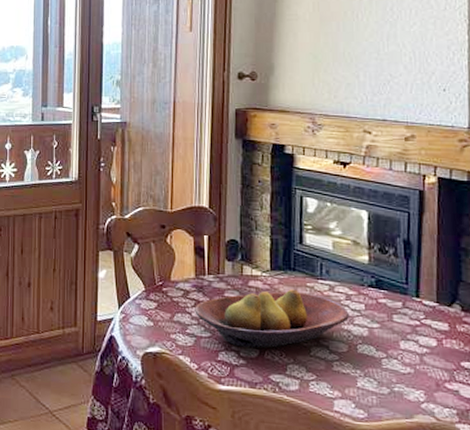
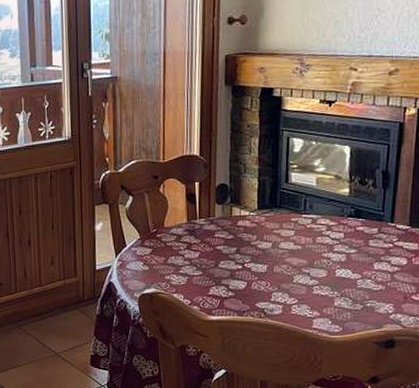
fruit bowl: present [195,289,349,348] -> none [187,225,329,281]

